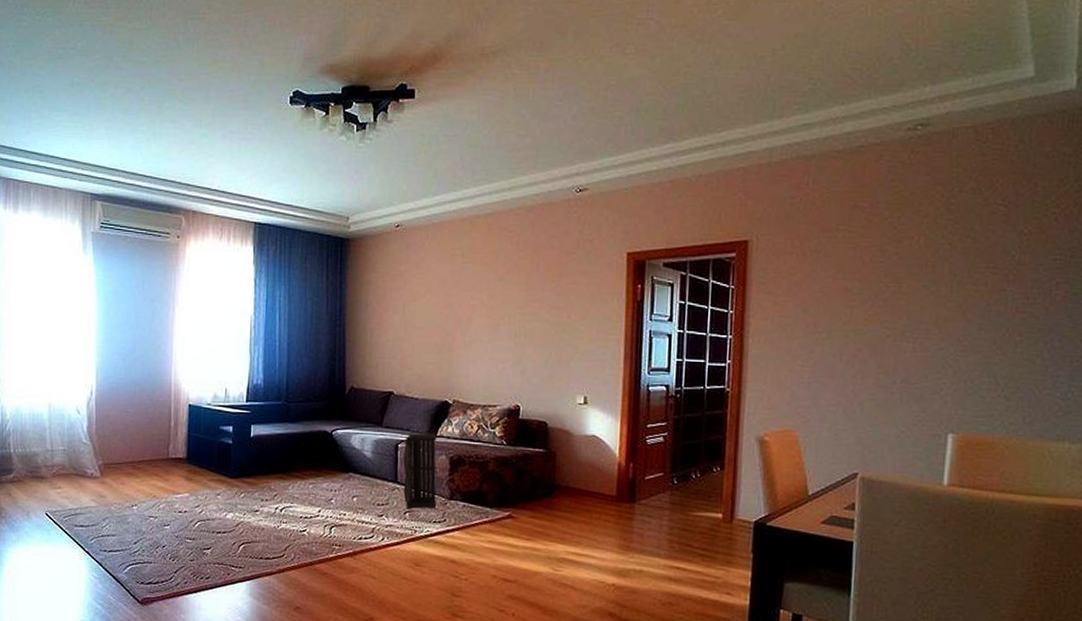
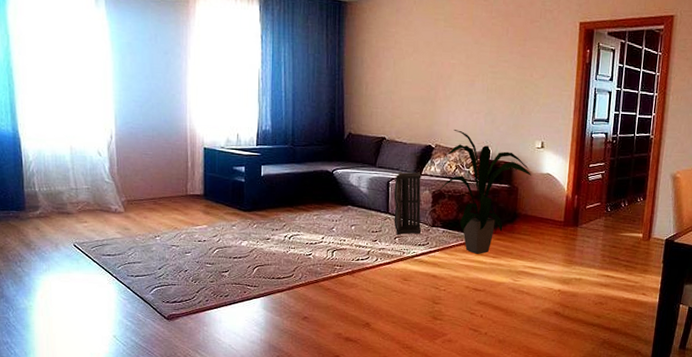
house plant: none [454,382,572,536] -> present [436,130,531,255]

